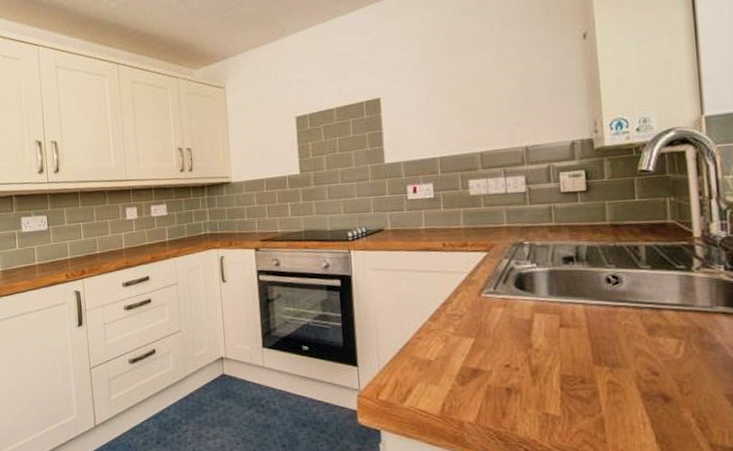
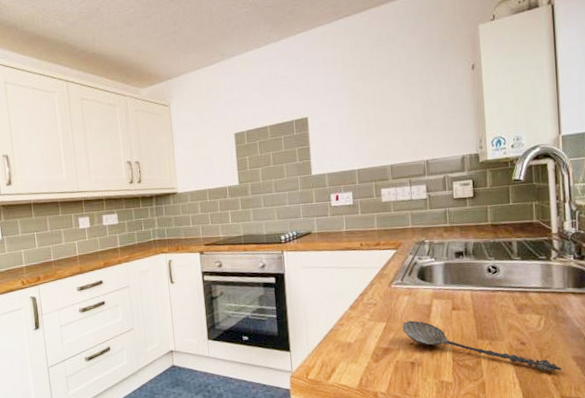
spoon: none [495,337,711,411] -> present [402,320,562,371]

